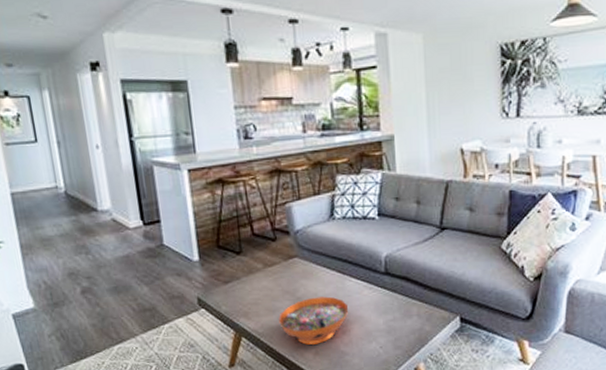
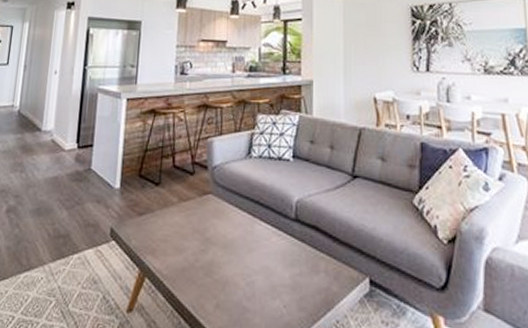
decorative bowl: present [279,296,348,345] -> none [184,239,254,295]

